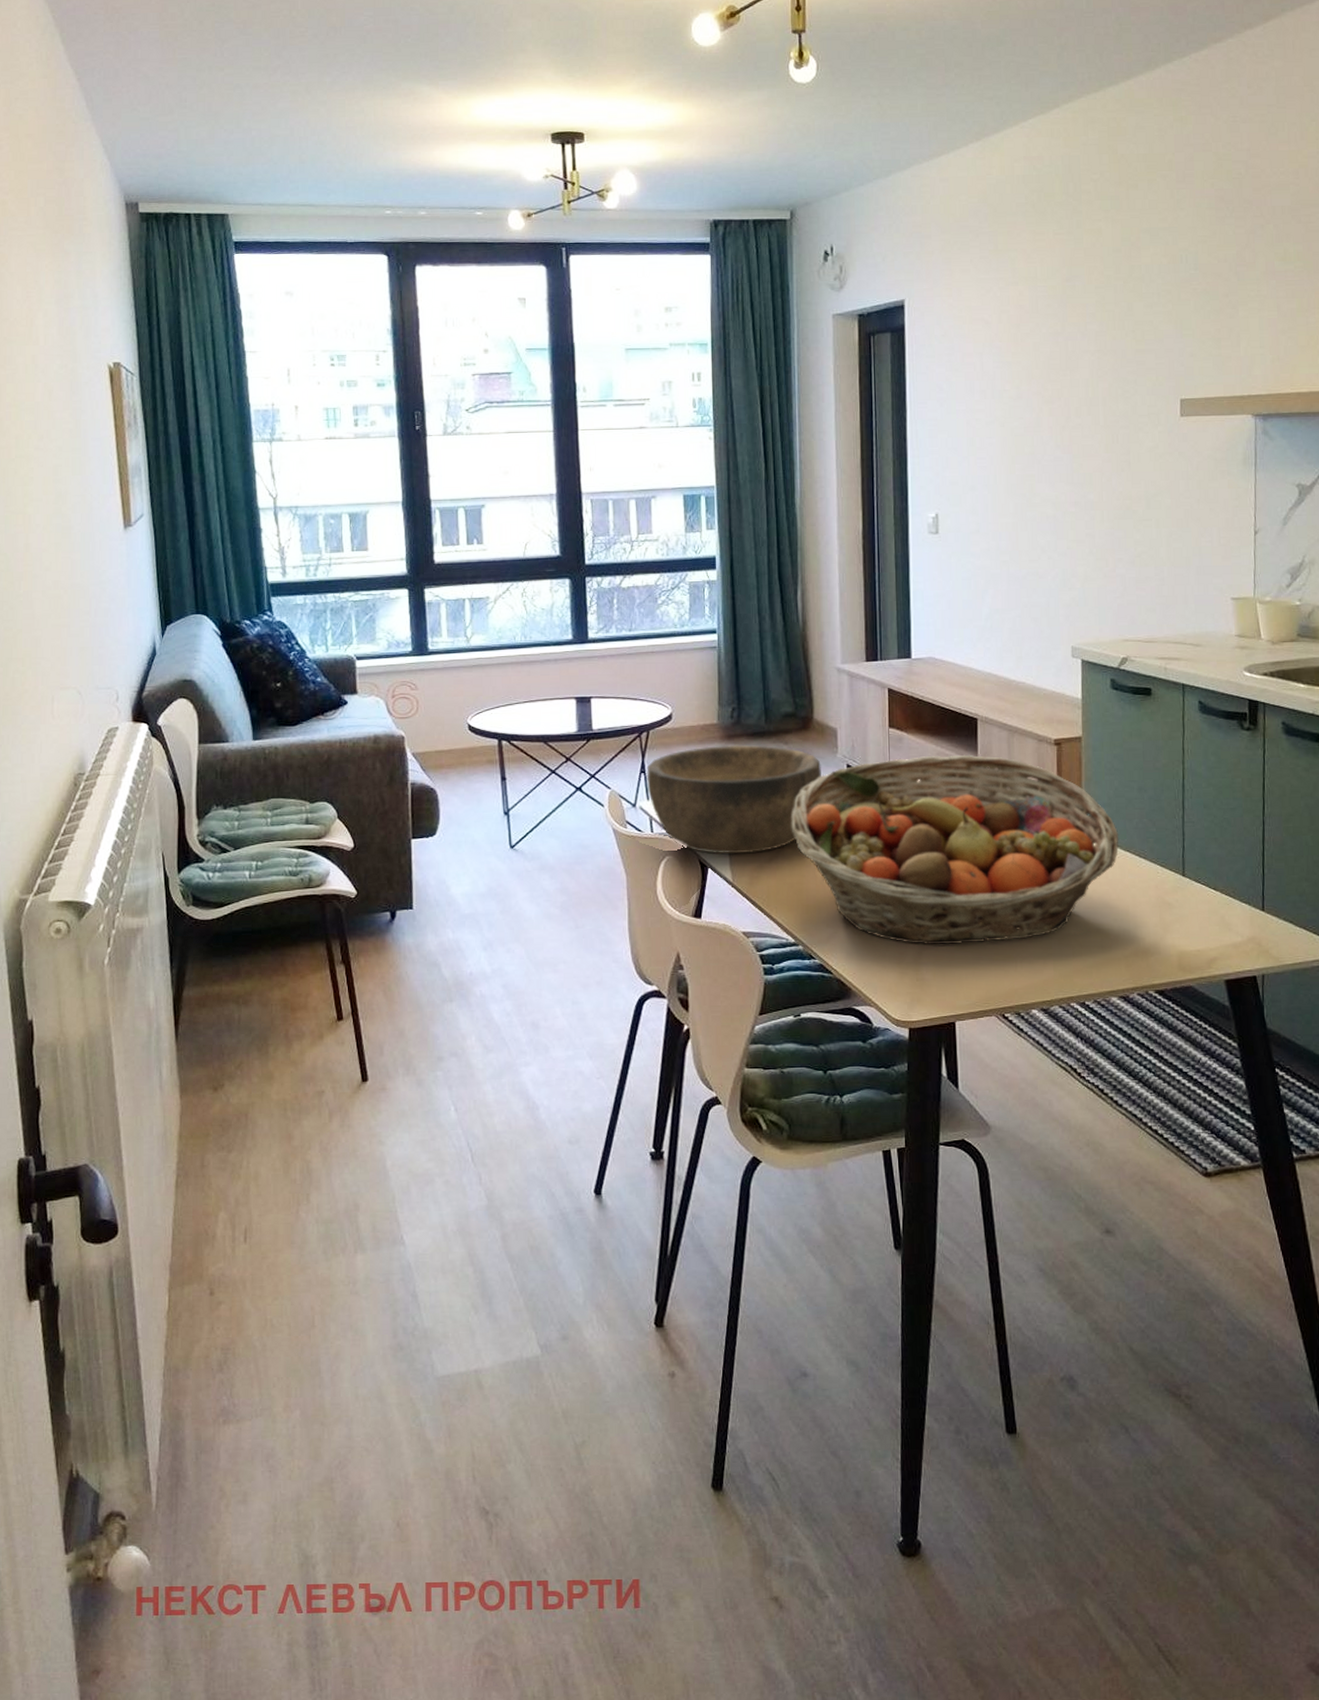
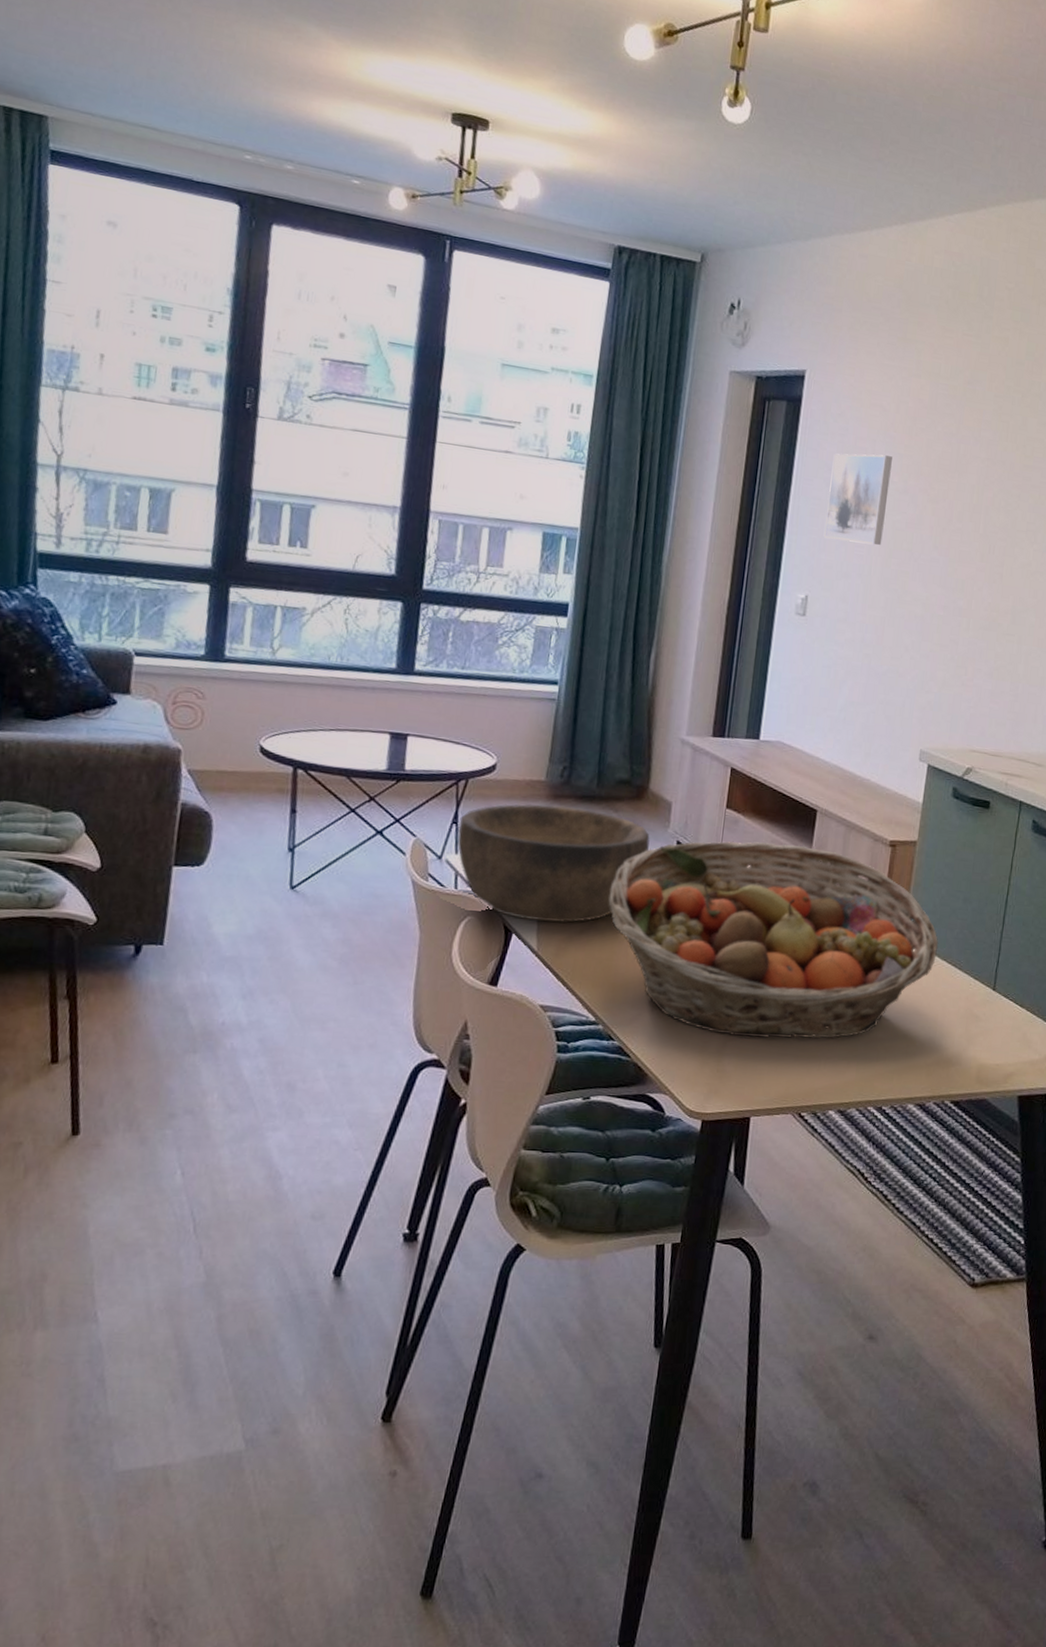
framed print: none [943,366,1003,456] -> present [823,453,892,546]

